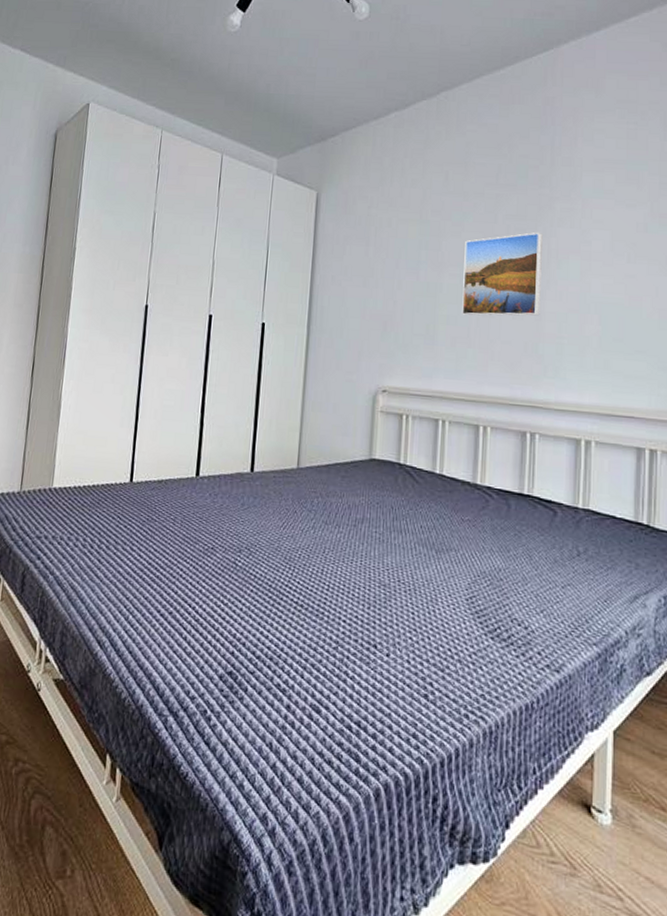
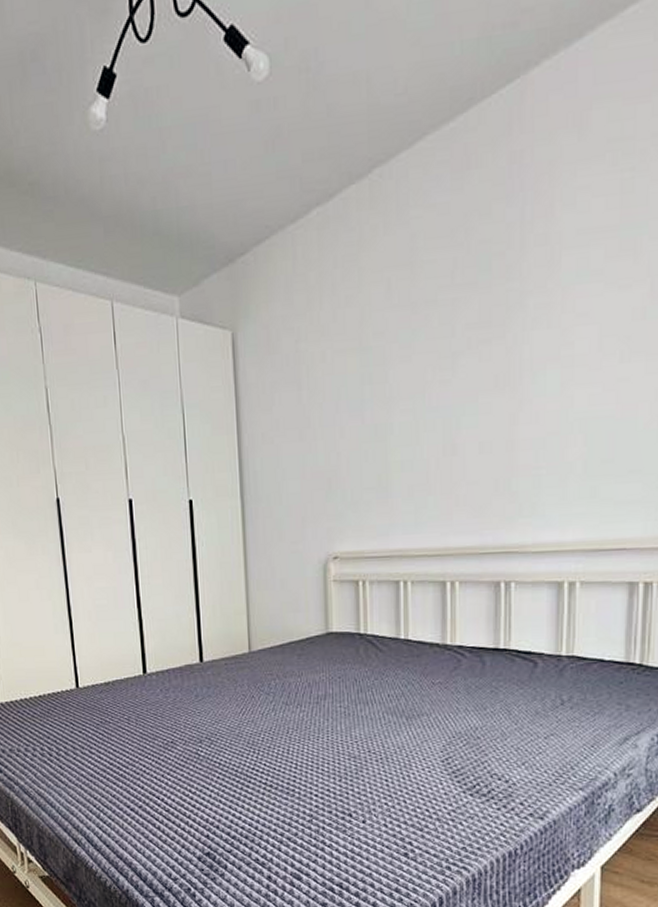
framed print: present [462,233,543,316] -> none [417,341,512,457]

